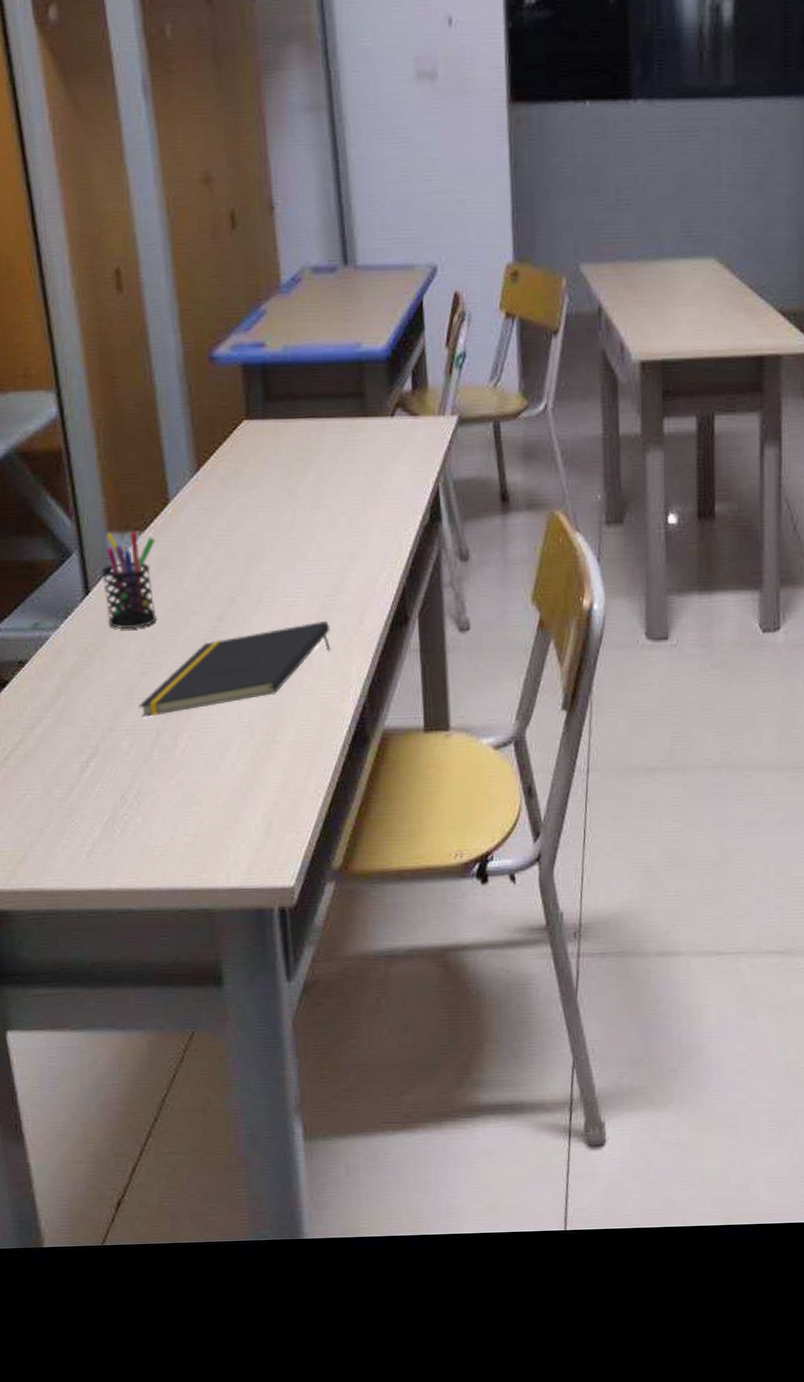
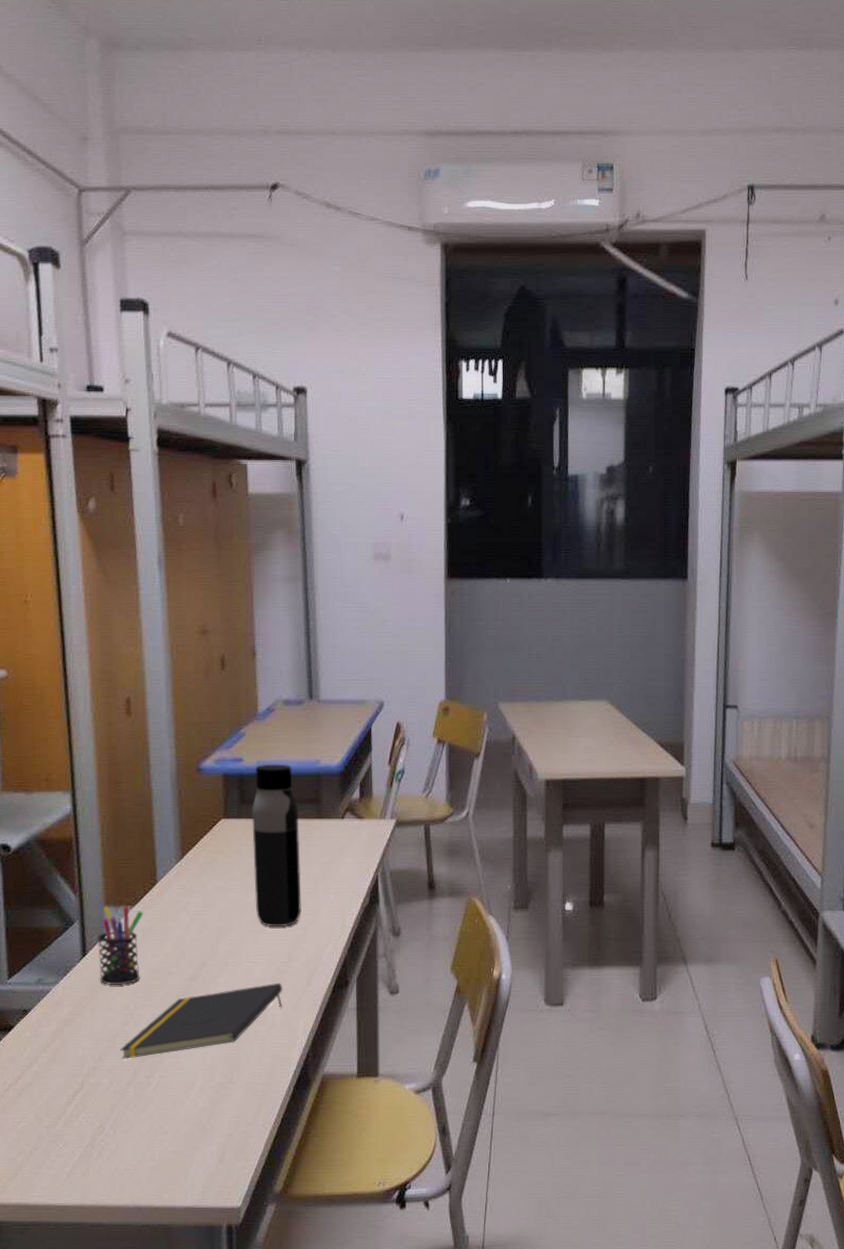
water bottle: none [279,349,348,553] -> present [251,764,301,927]

